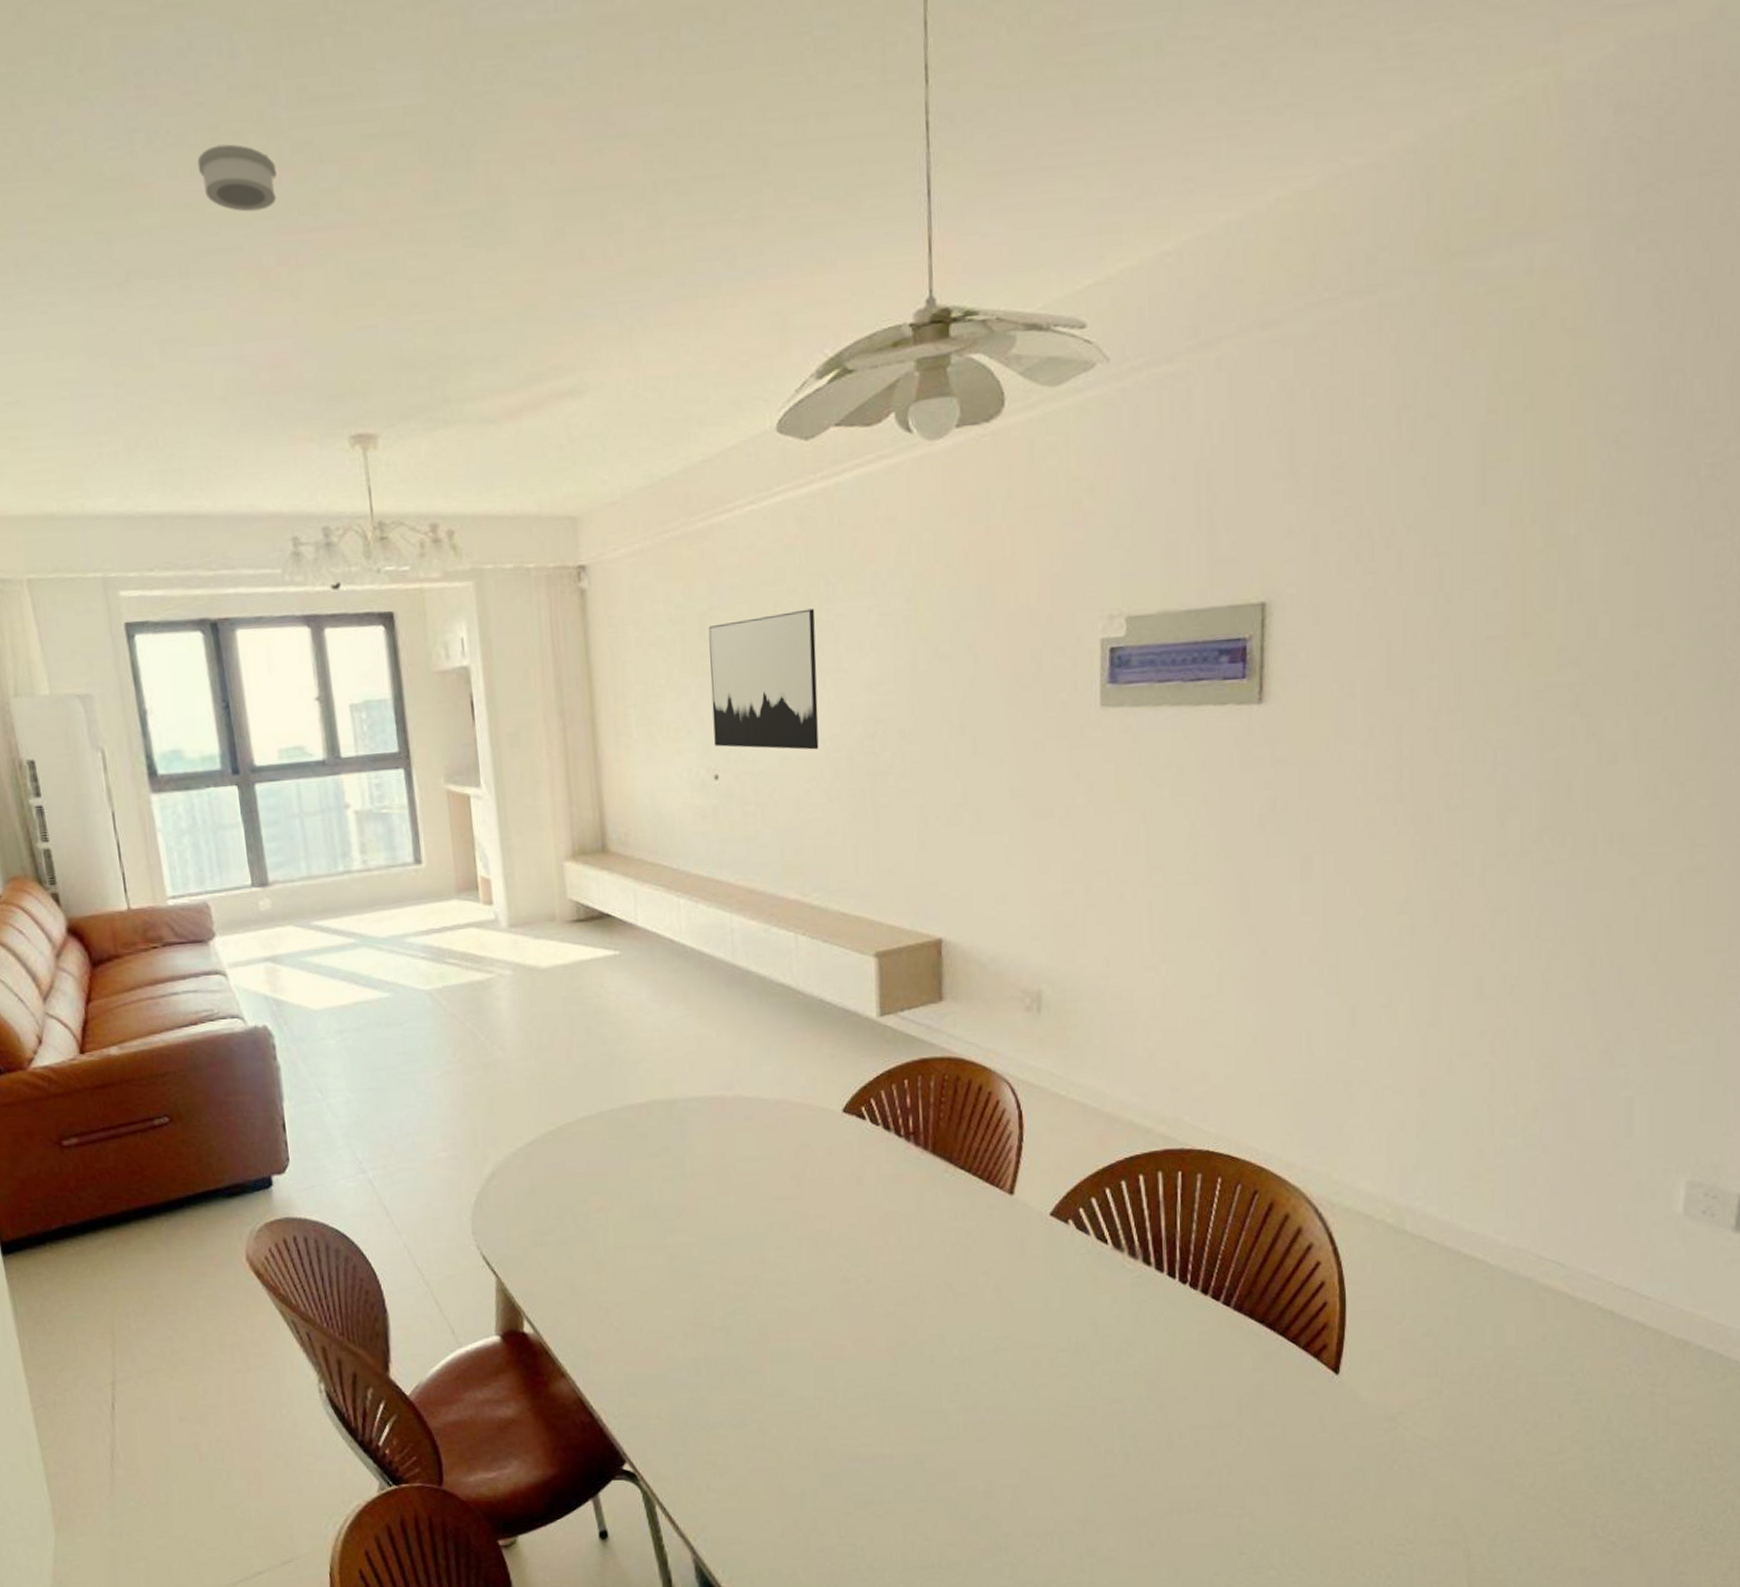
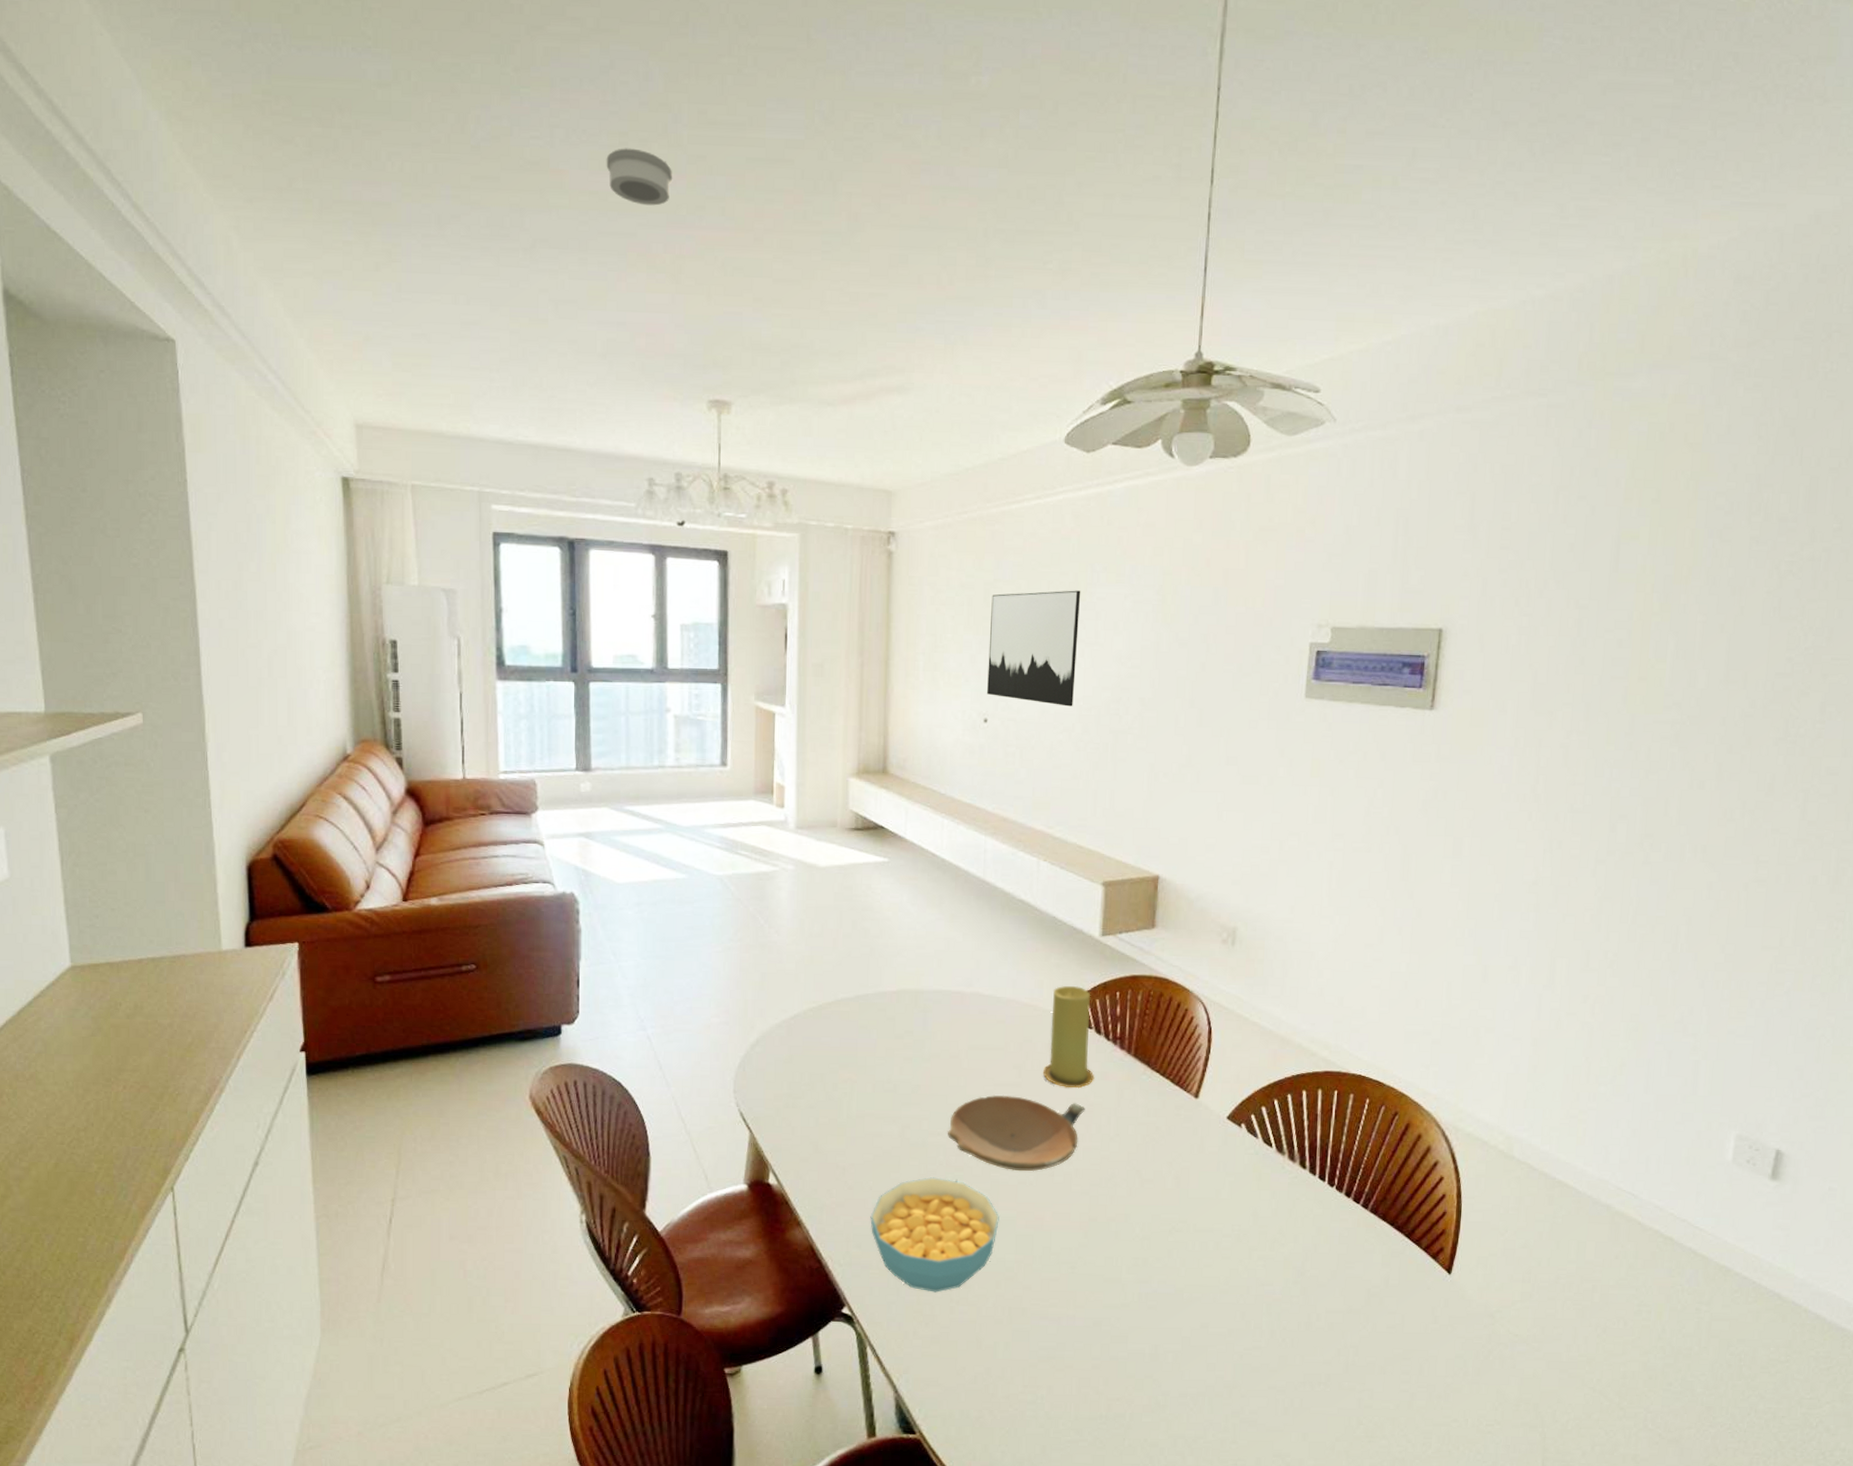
cereal bowl: none [643,1310,793,1440] -> present [870,1177,999,1293]
bowl: none [721,1210,880,1296] -> present [947,1094,1085,1172]
candle: none [826,1077,888,1197] -> present [1042,986,1095,1089]

